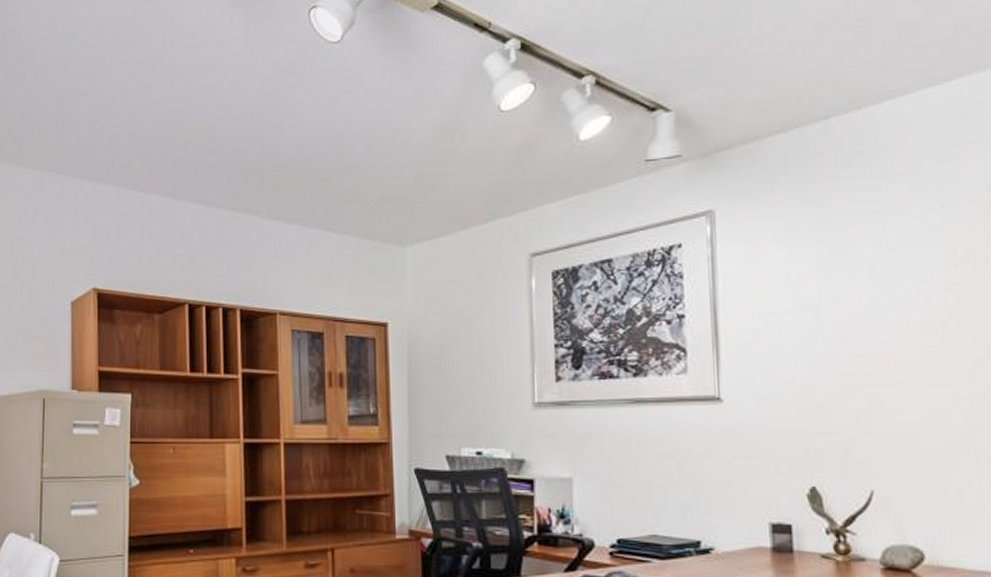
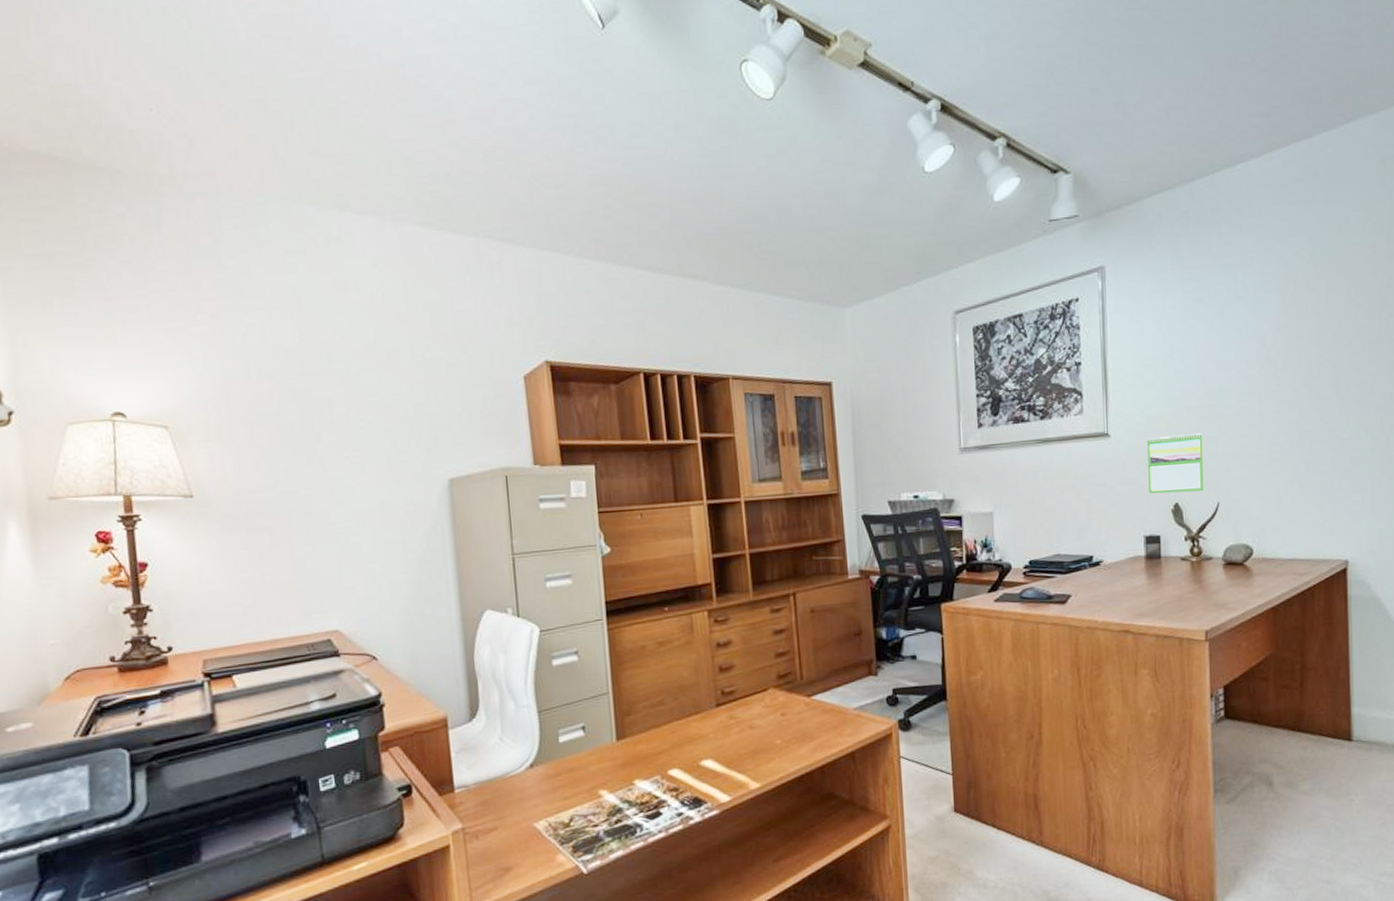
calendar: none [772,404,852,476] -> present [1147,432,1204,494]

